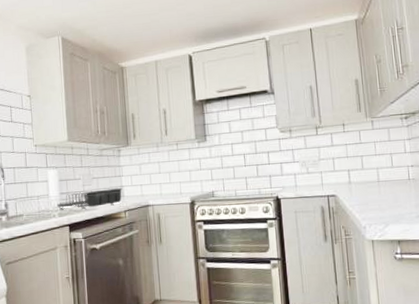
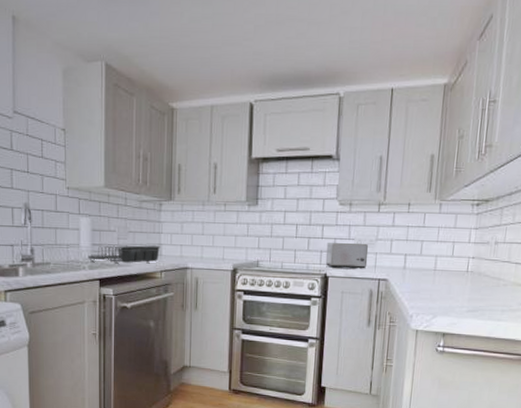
toaster: none [274,164,315,190] -> present [325,242,369,269]

